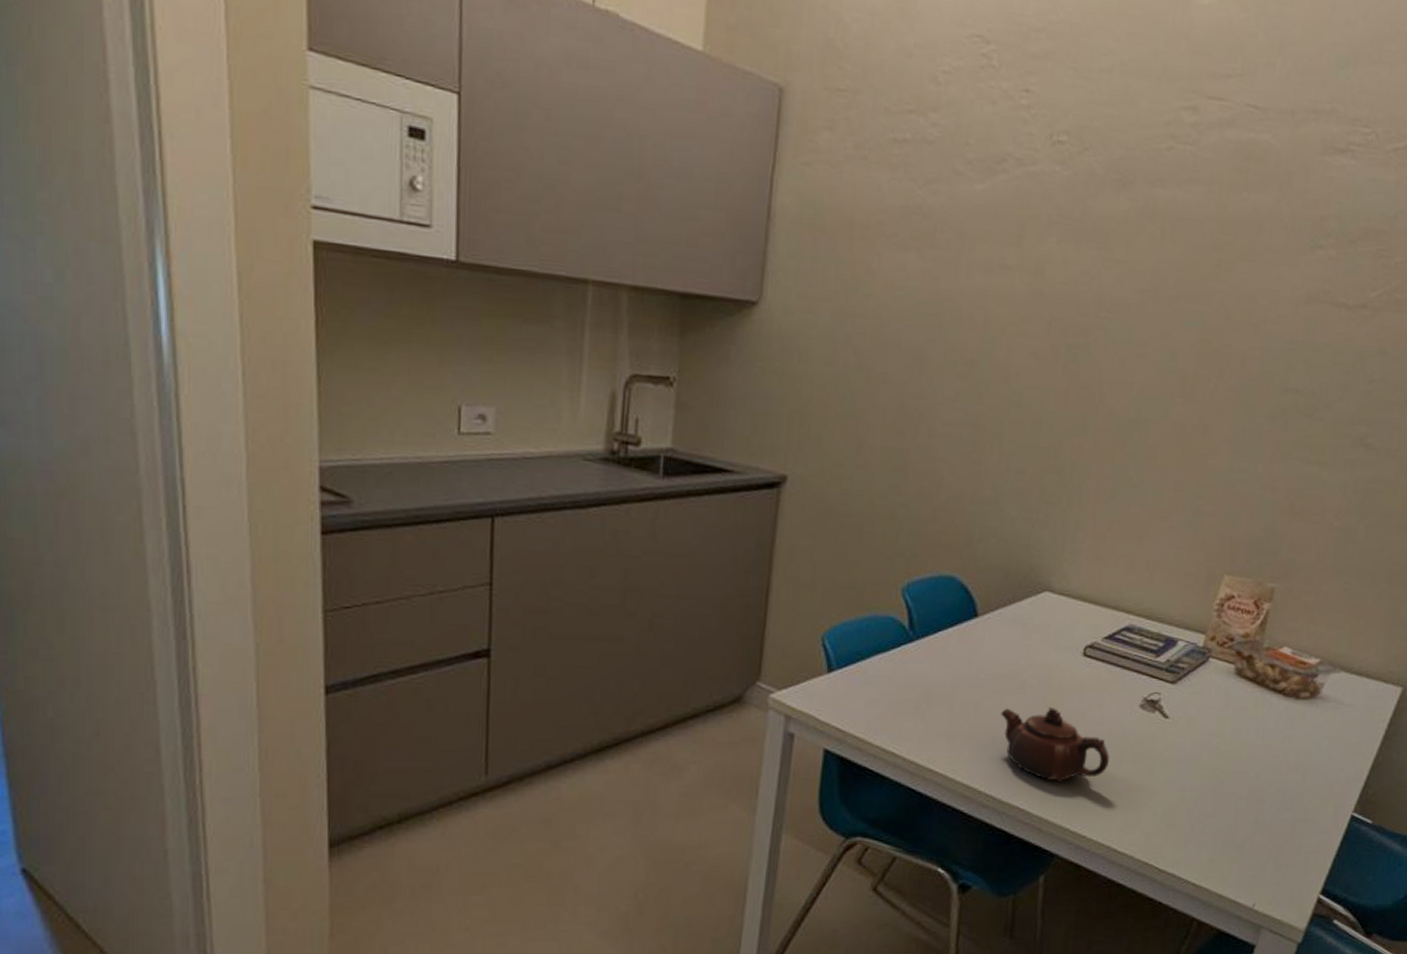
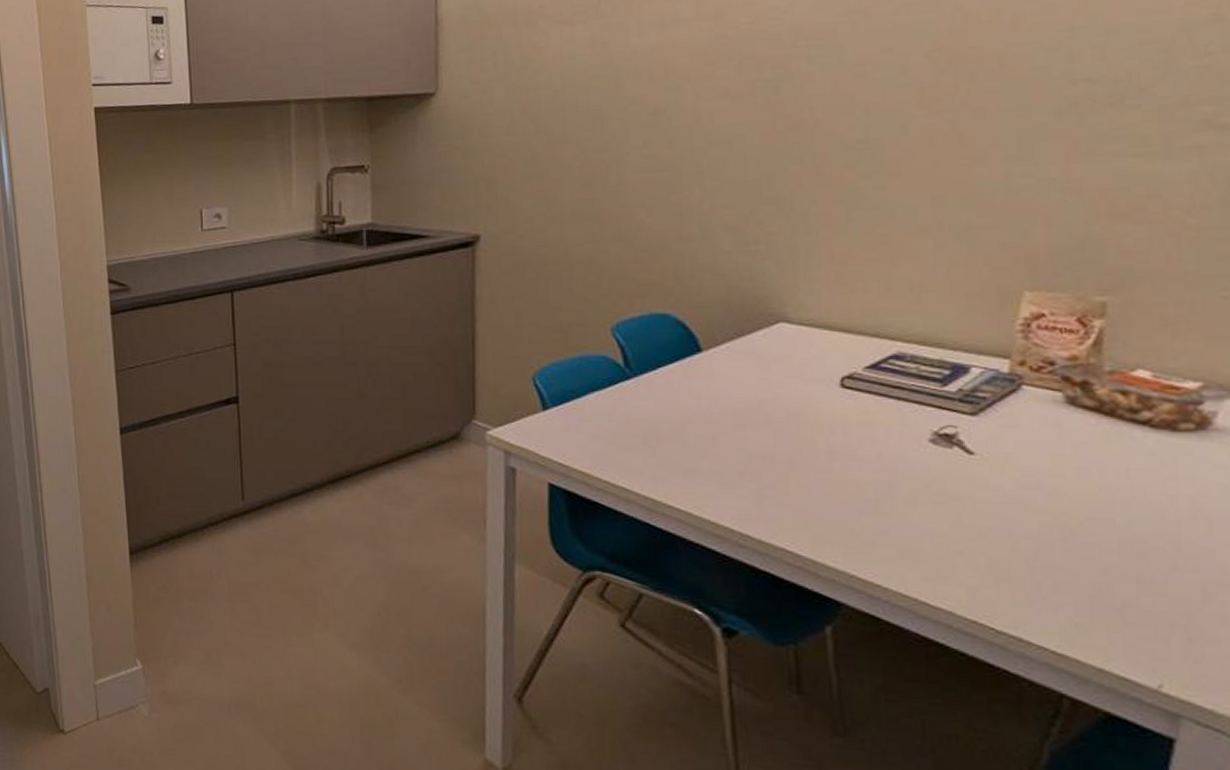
teapot: present [1001,706,1110,781] -> none [746,441,898,523]

